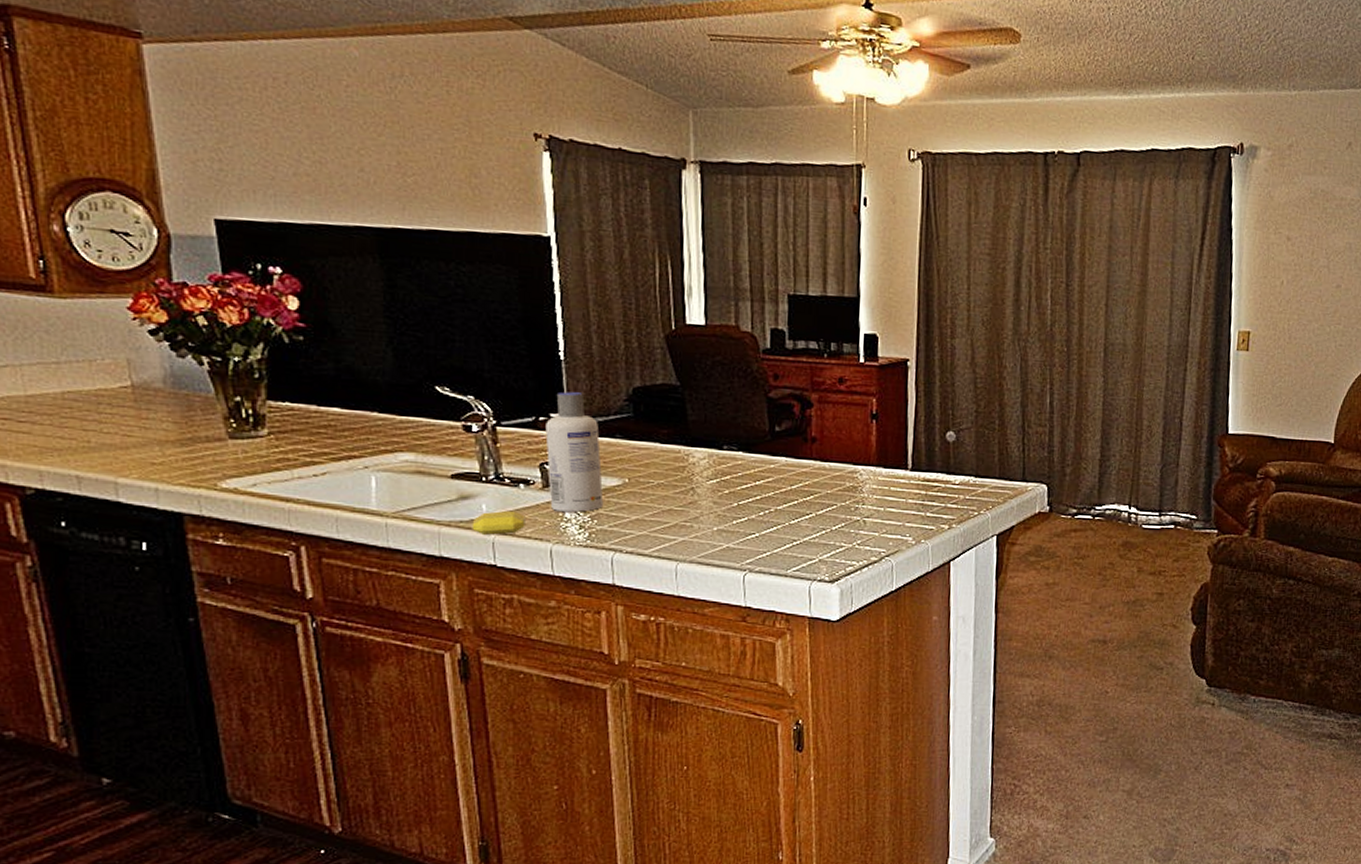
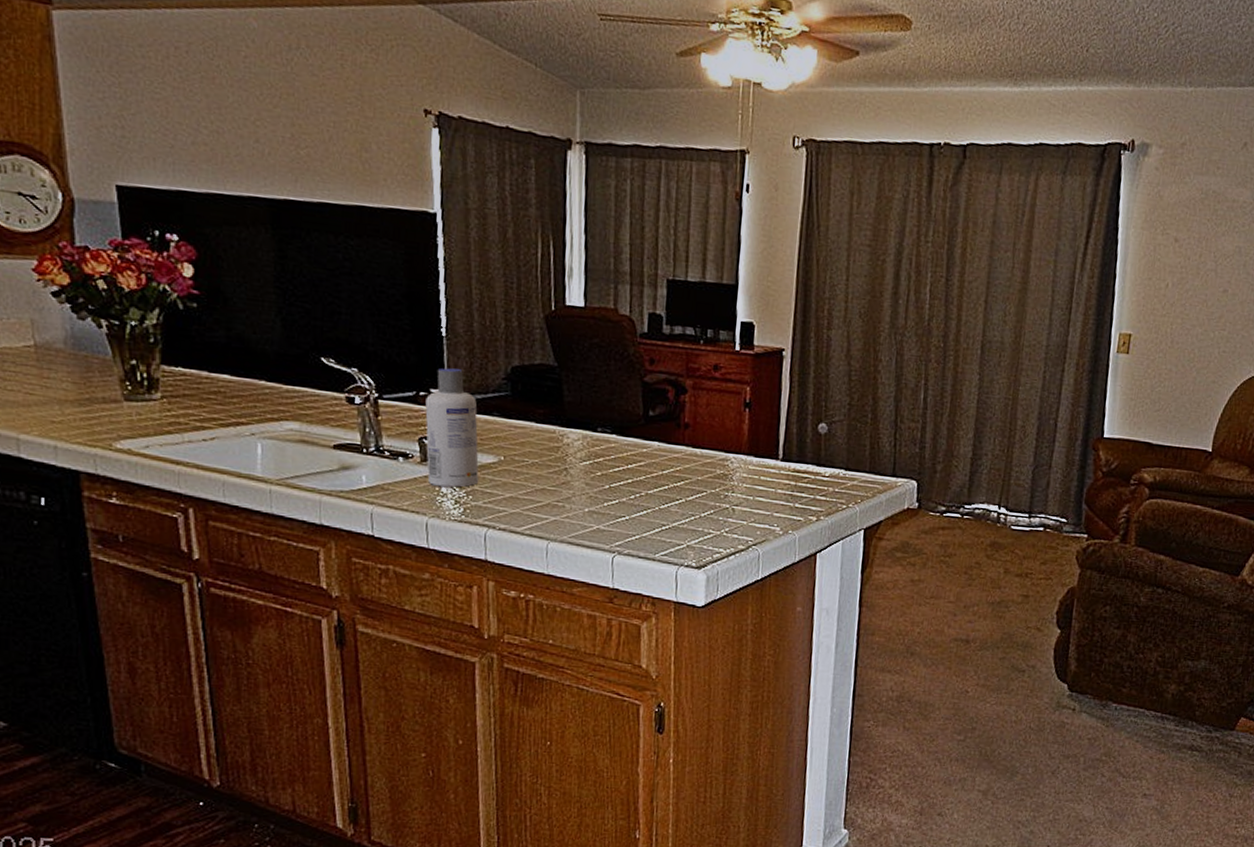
soap bar: present [472,510,525,535] -> none [351,482,403,506]

